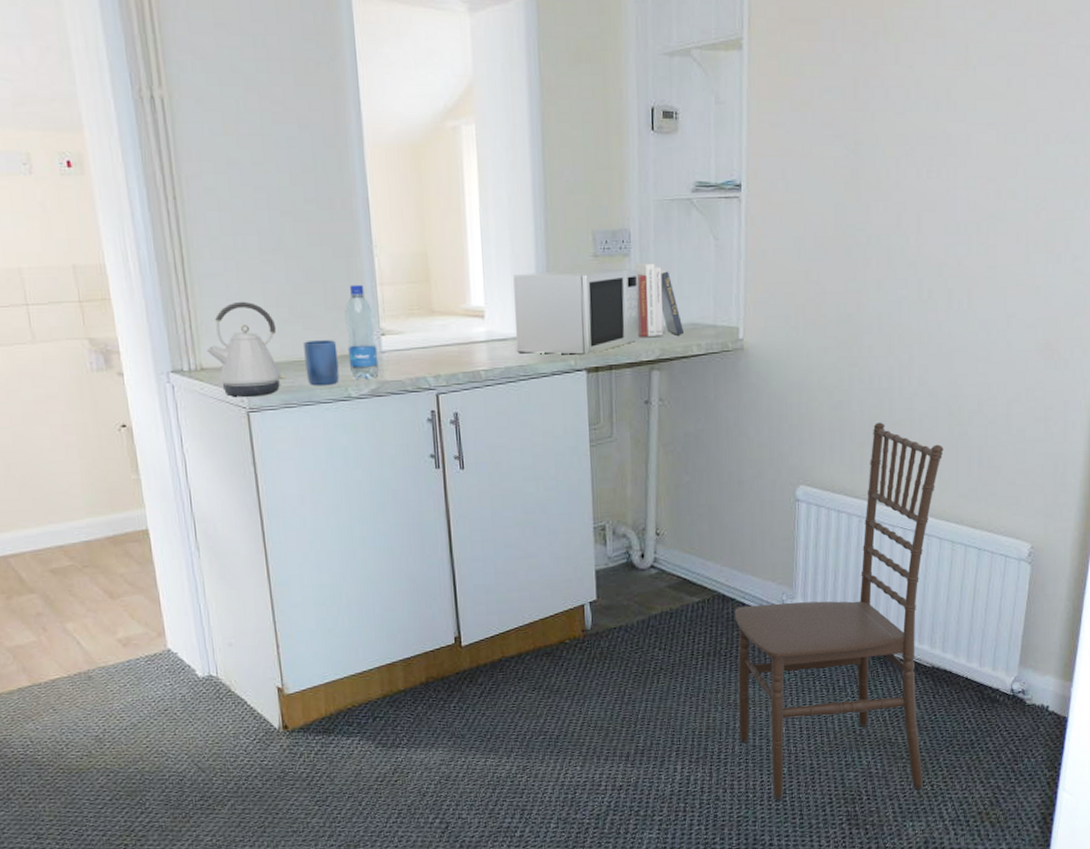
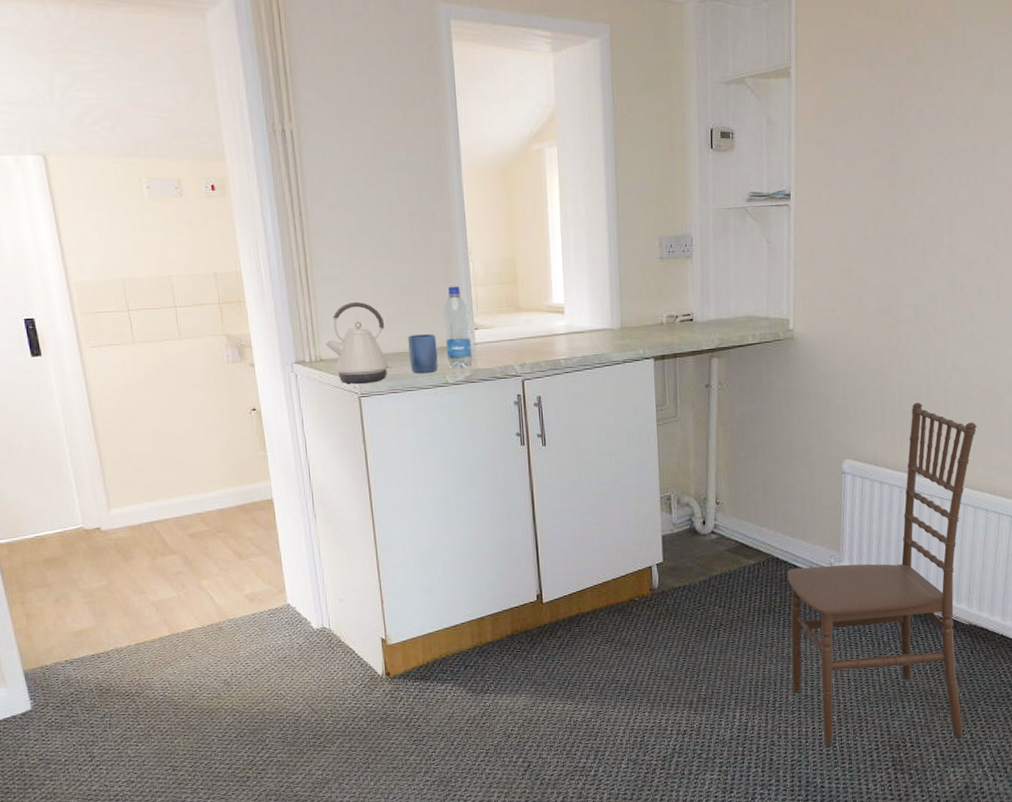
microwave: present [513,268,640,356] -> none [589,268,701,346]
books: present [634,261,684,338] -> none [696,262,740,330]

